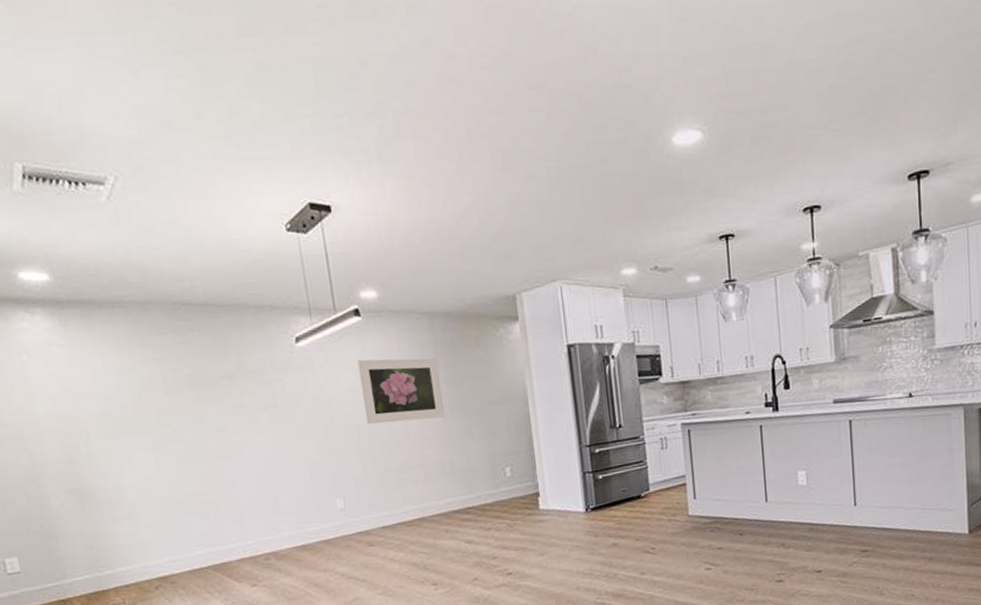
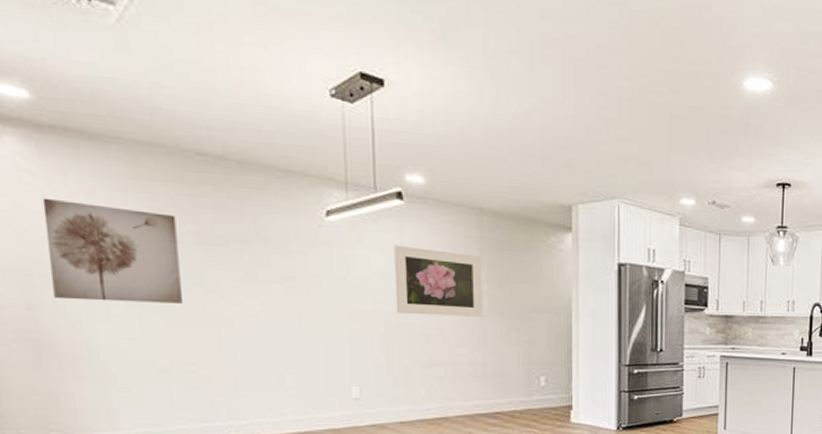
wall art: none [69,362,187,451] -> present [42,198,182,304]

